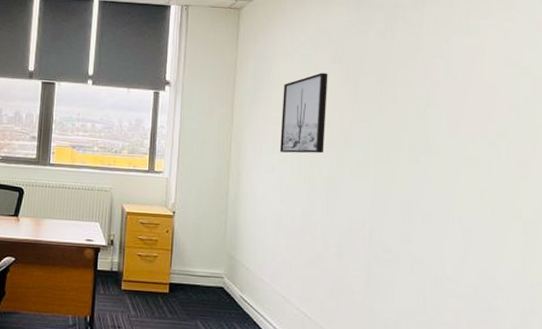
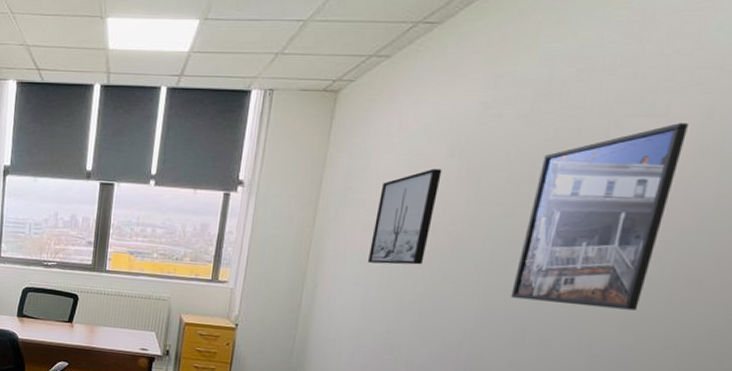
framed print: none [395,41,494,188] -> present [511,123,688,310]

